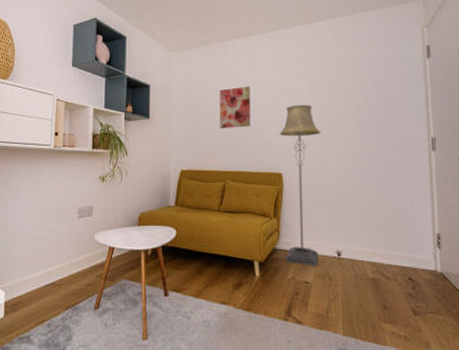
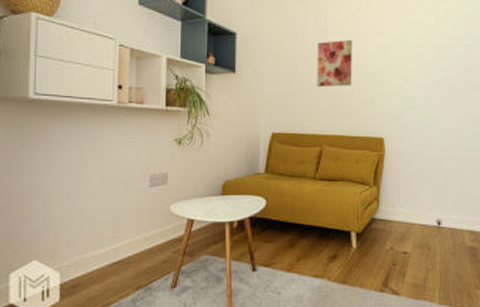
floor lamp: present [279,104,321,266] -> none [382,63,427,236]

